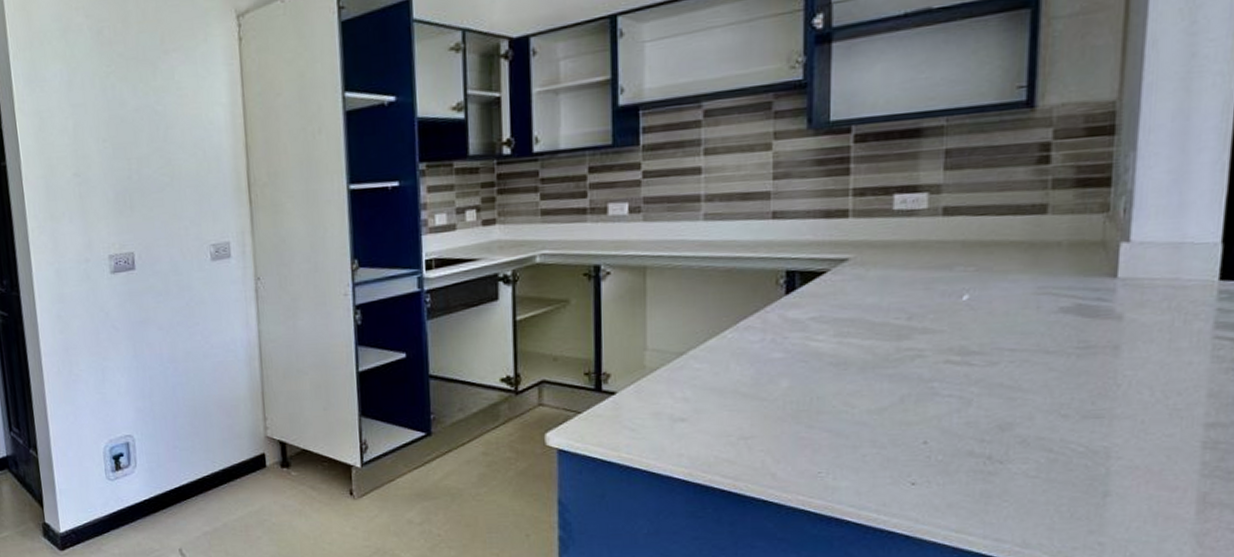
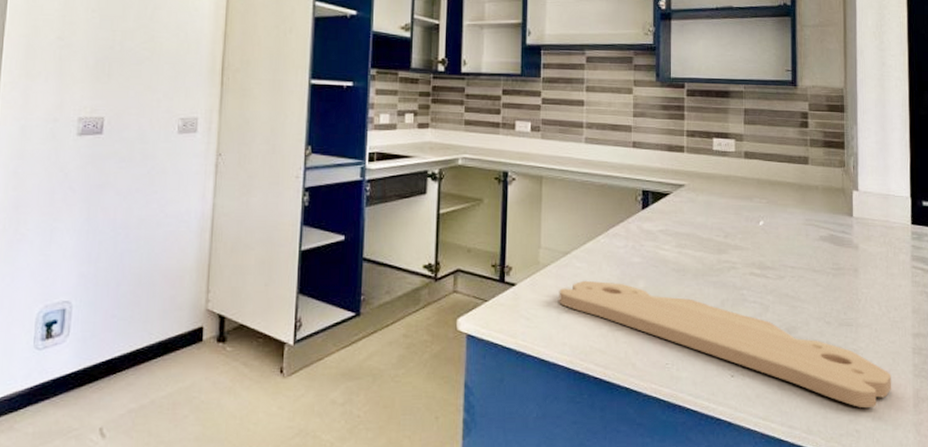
cutting board: none [672,383,1164,517] -> present [559,280,892,409]

